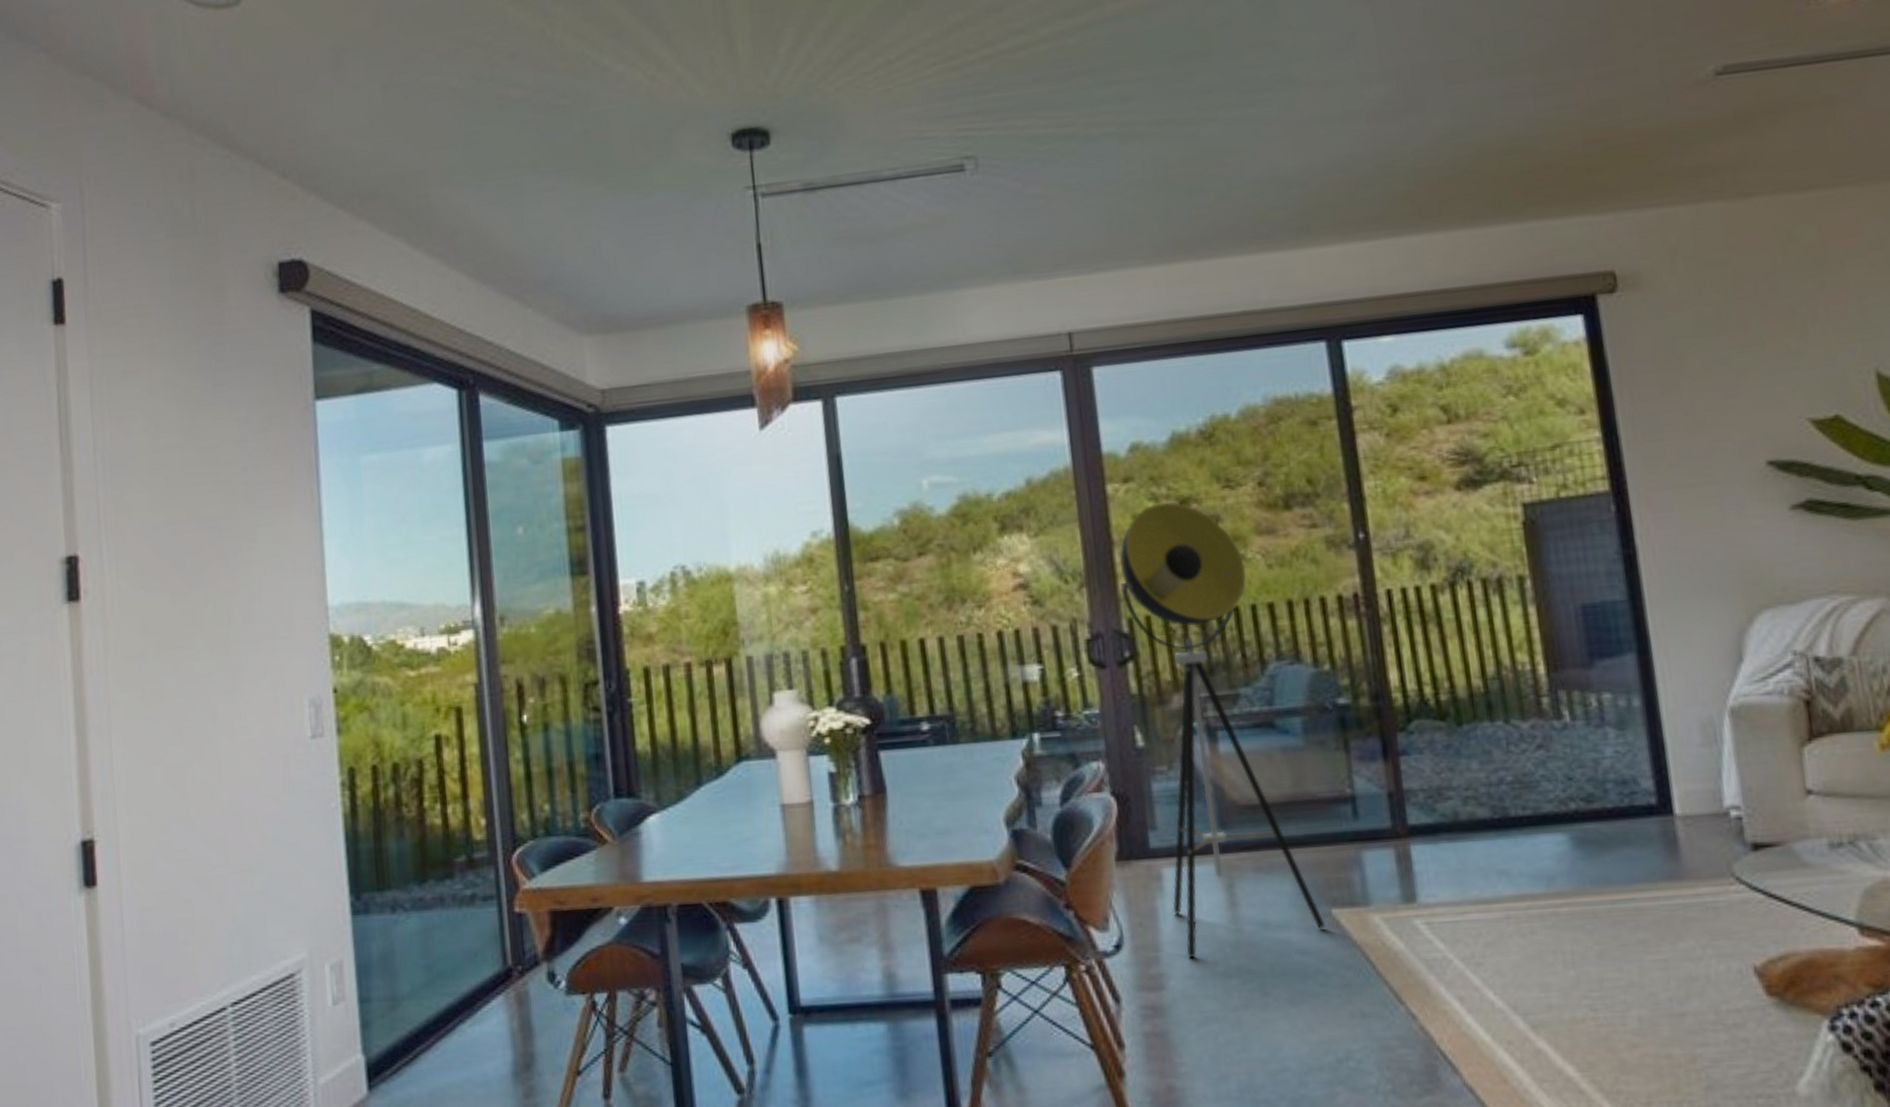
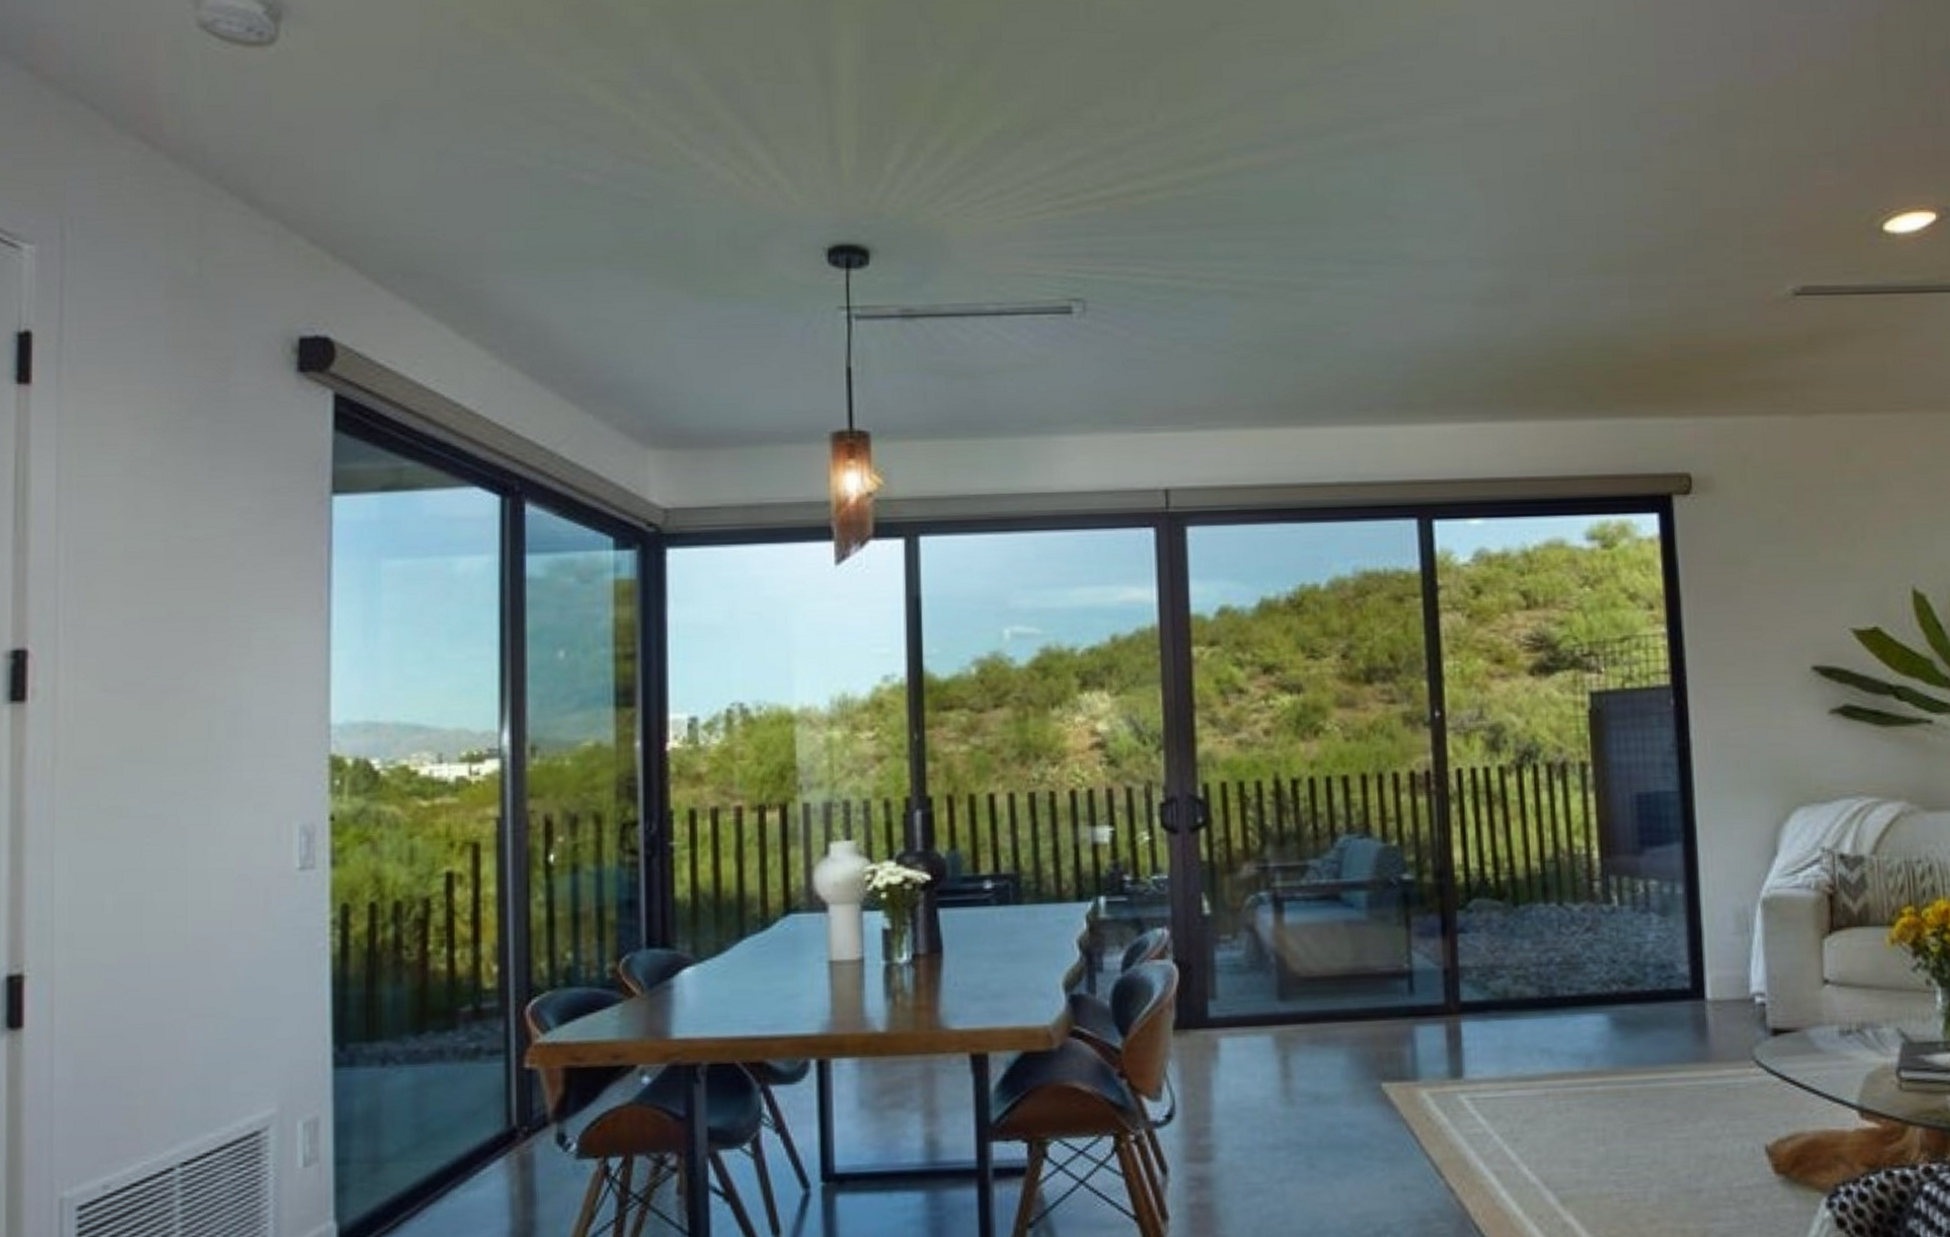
floor lamp: present [1119,501,1325,959] -> none [1198,668,1374,1130]

